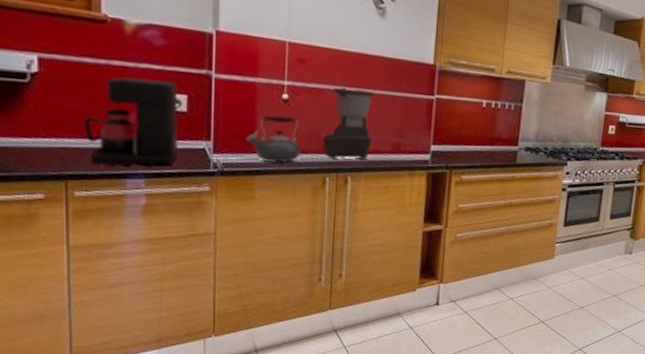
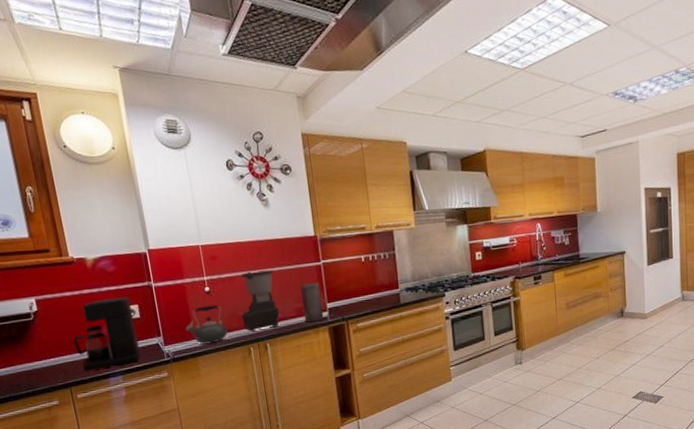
canister: none [400,117,428,164] -> present [300,283,324,323]

